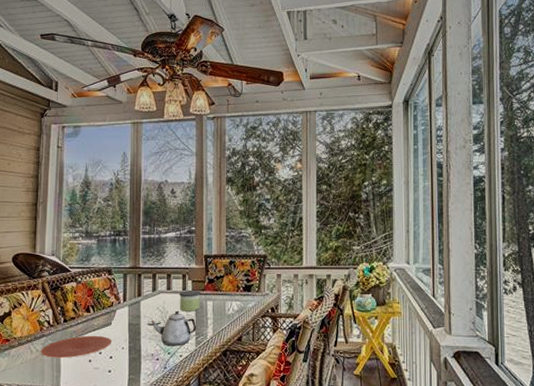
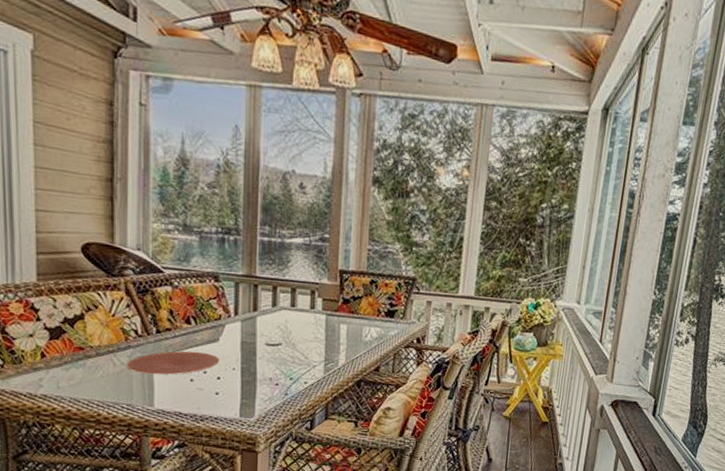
teapot: present [151,311,197,346] -> none [270,332,326,372]
candle: present [179,291,201,311] -> none [306,309,333,334]

